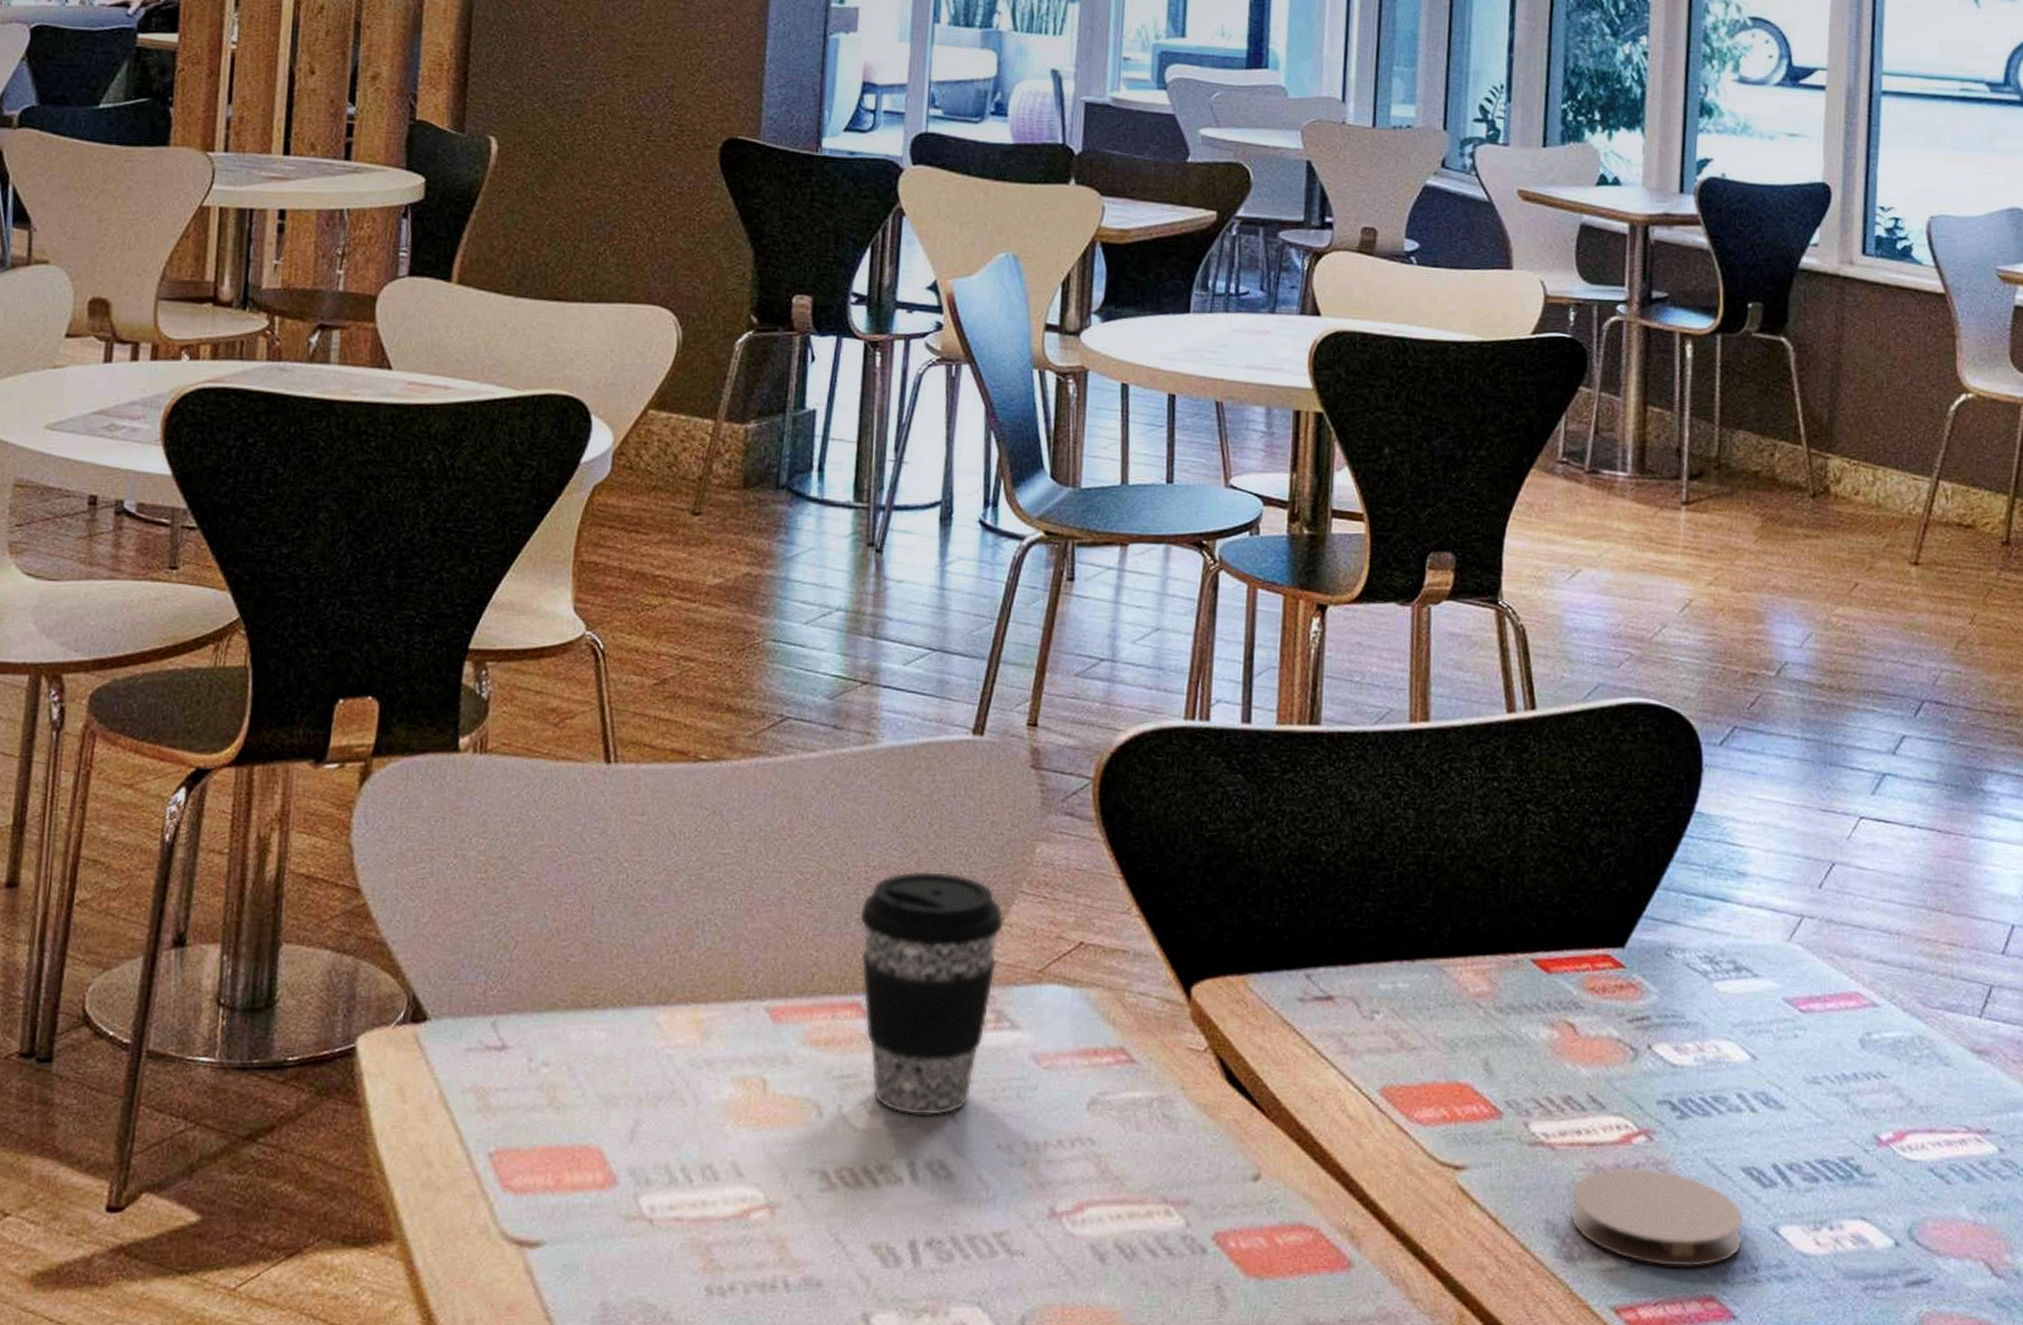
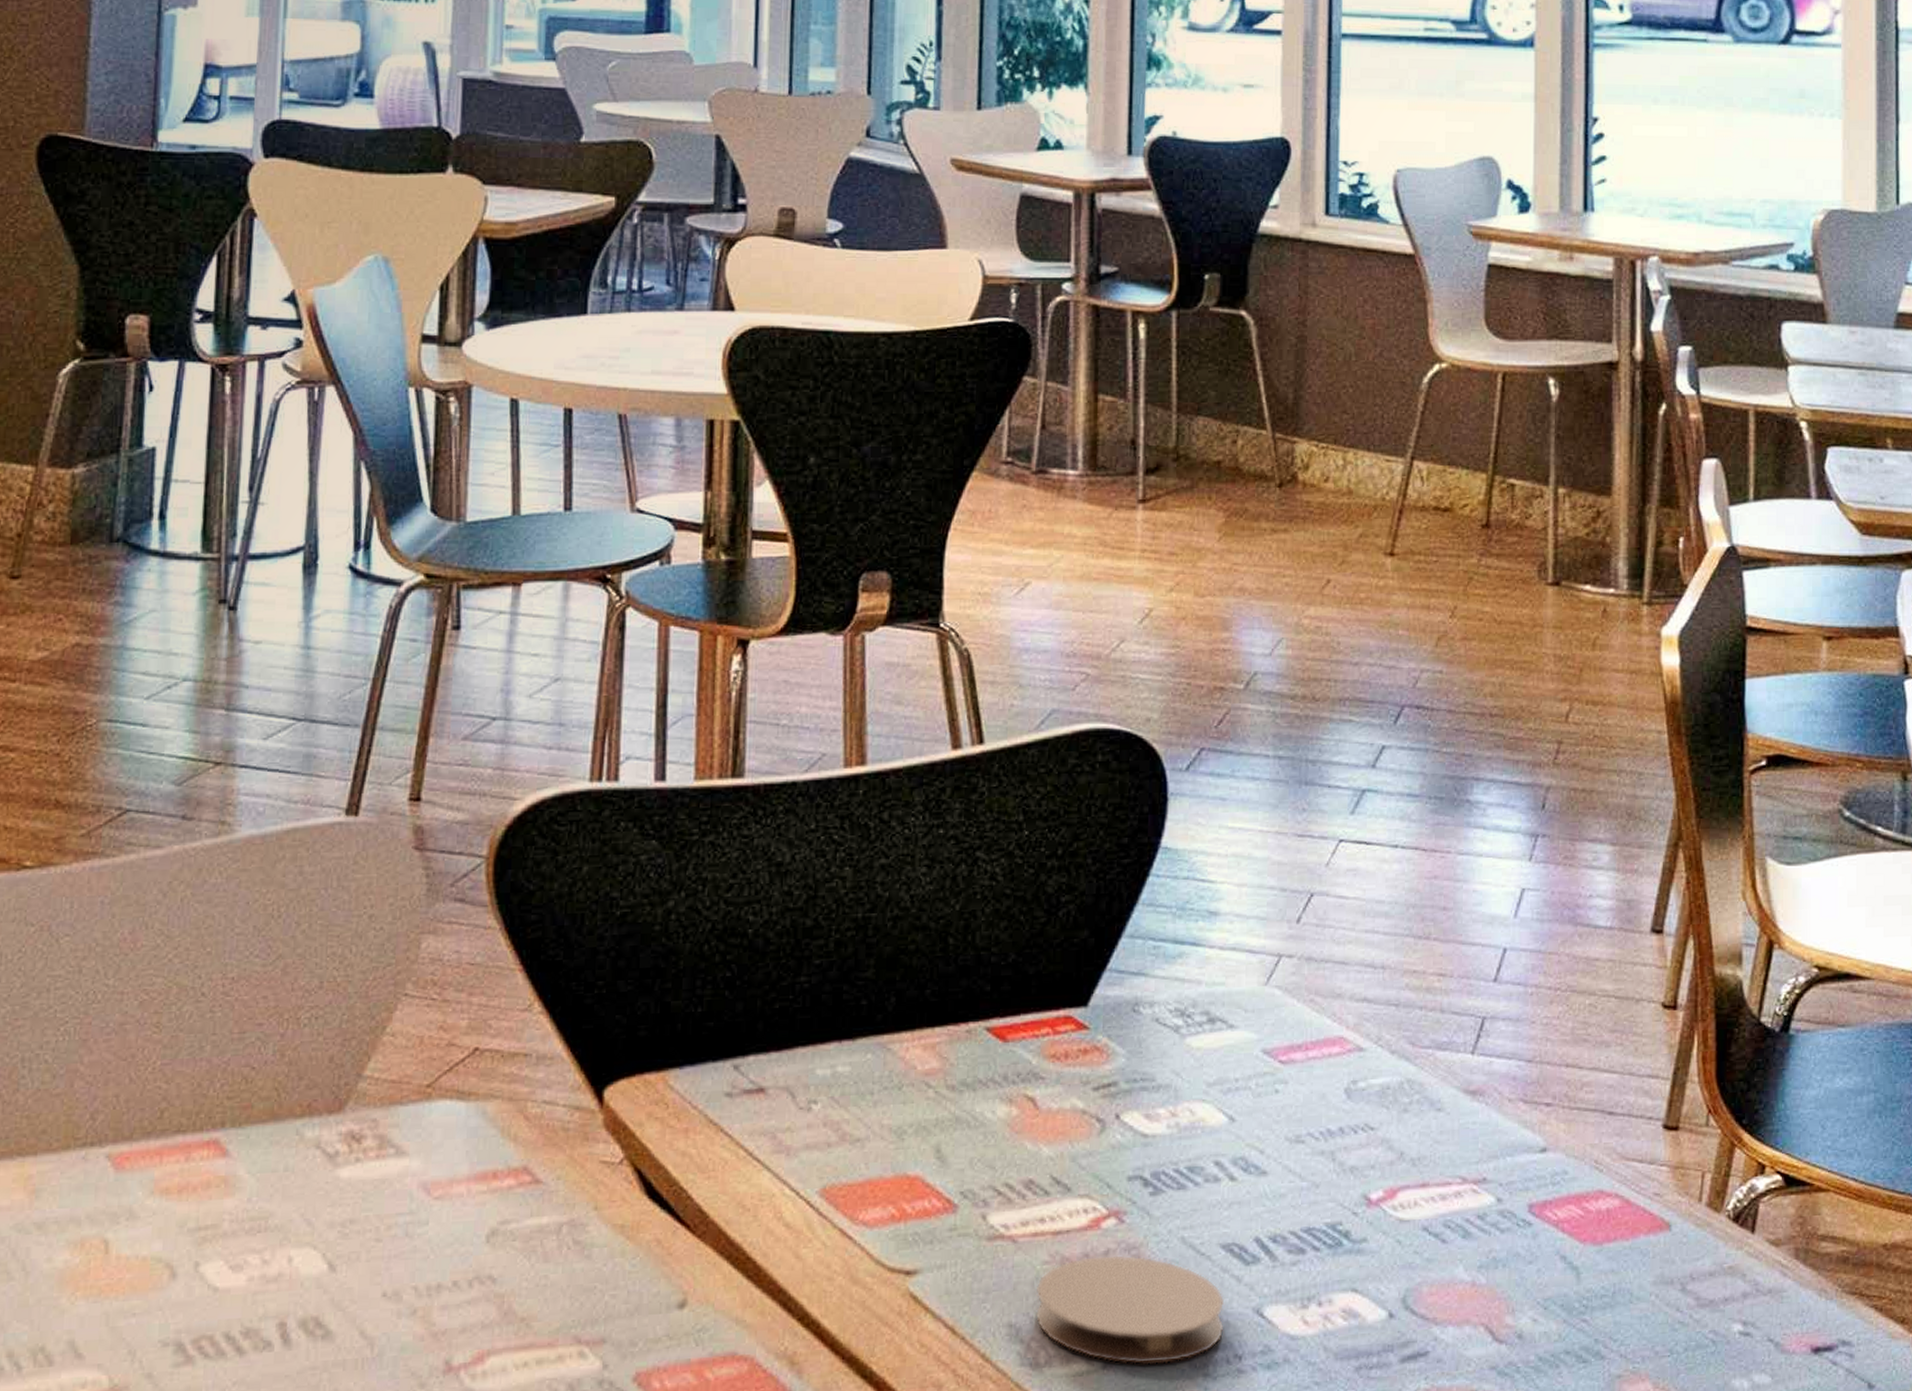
coffee cup: present [860,870,1004,1116] -> none [217,978,386,1268]

